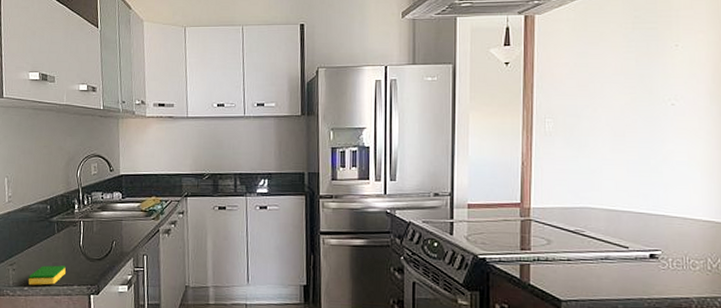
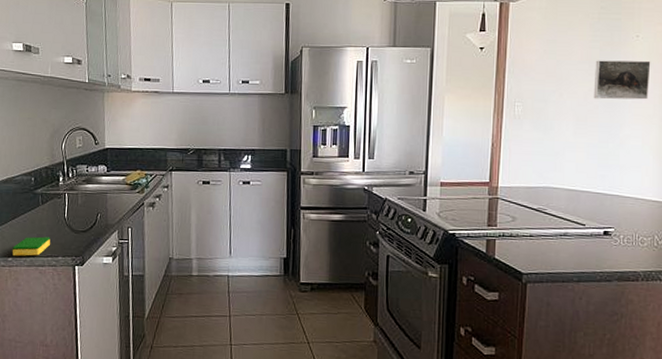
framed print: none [630,70,693,113] -> present [593,60,651,100]

